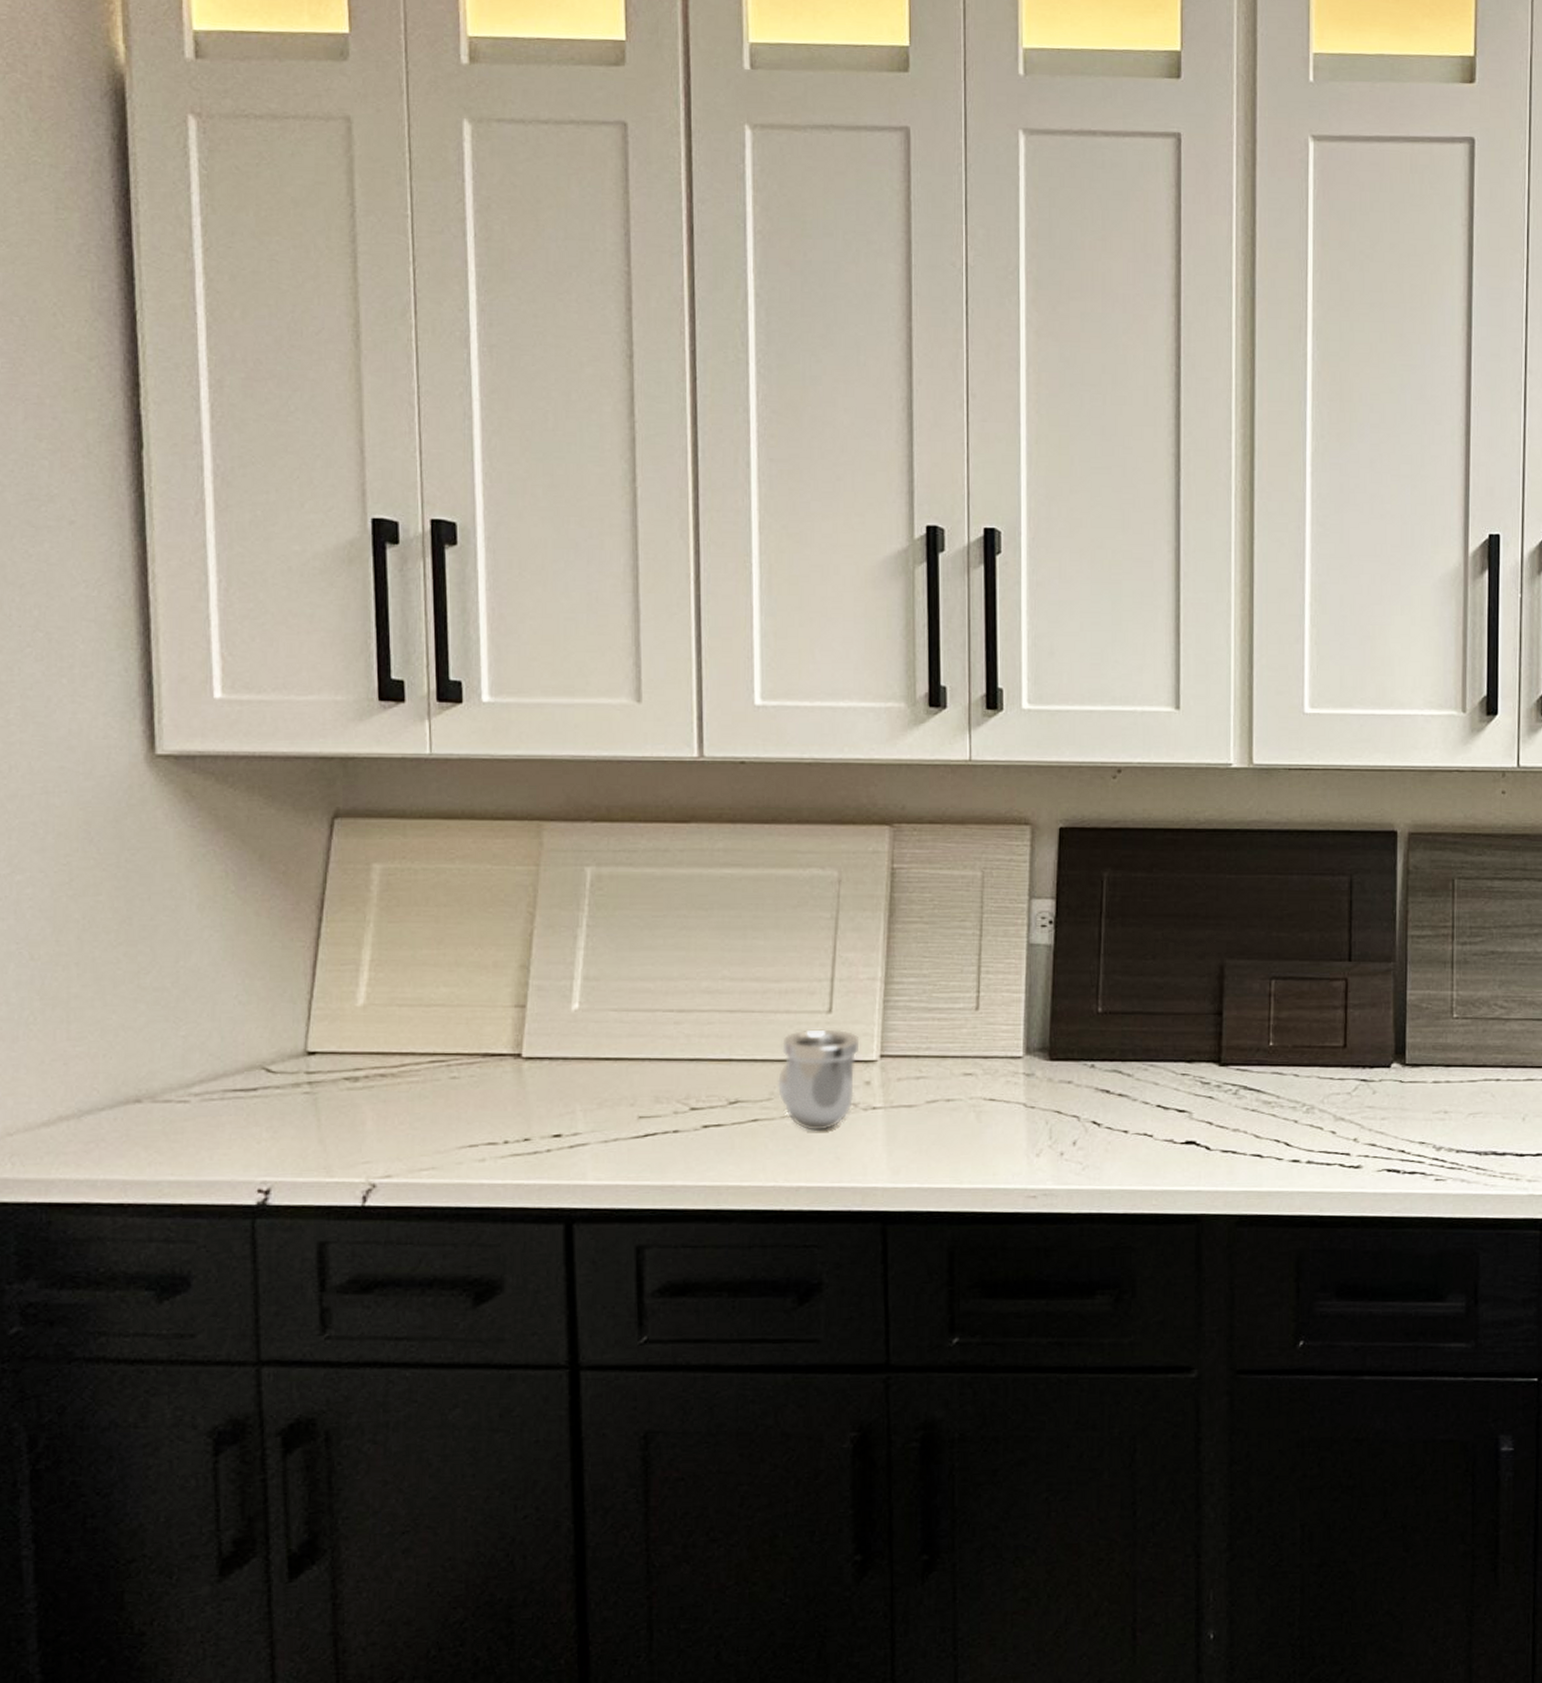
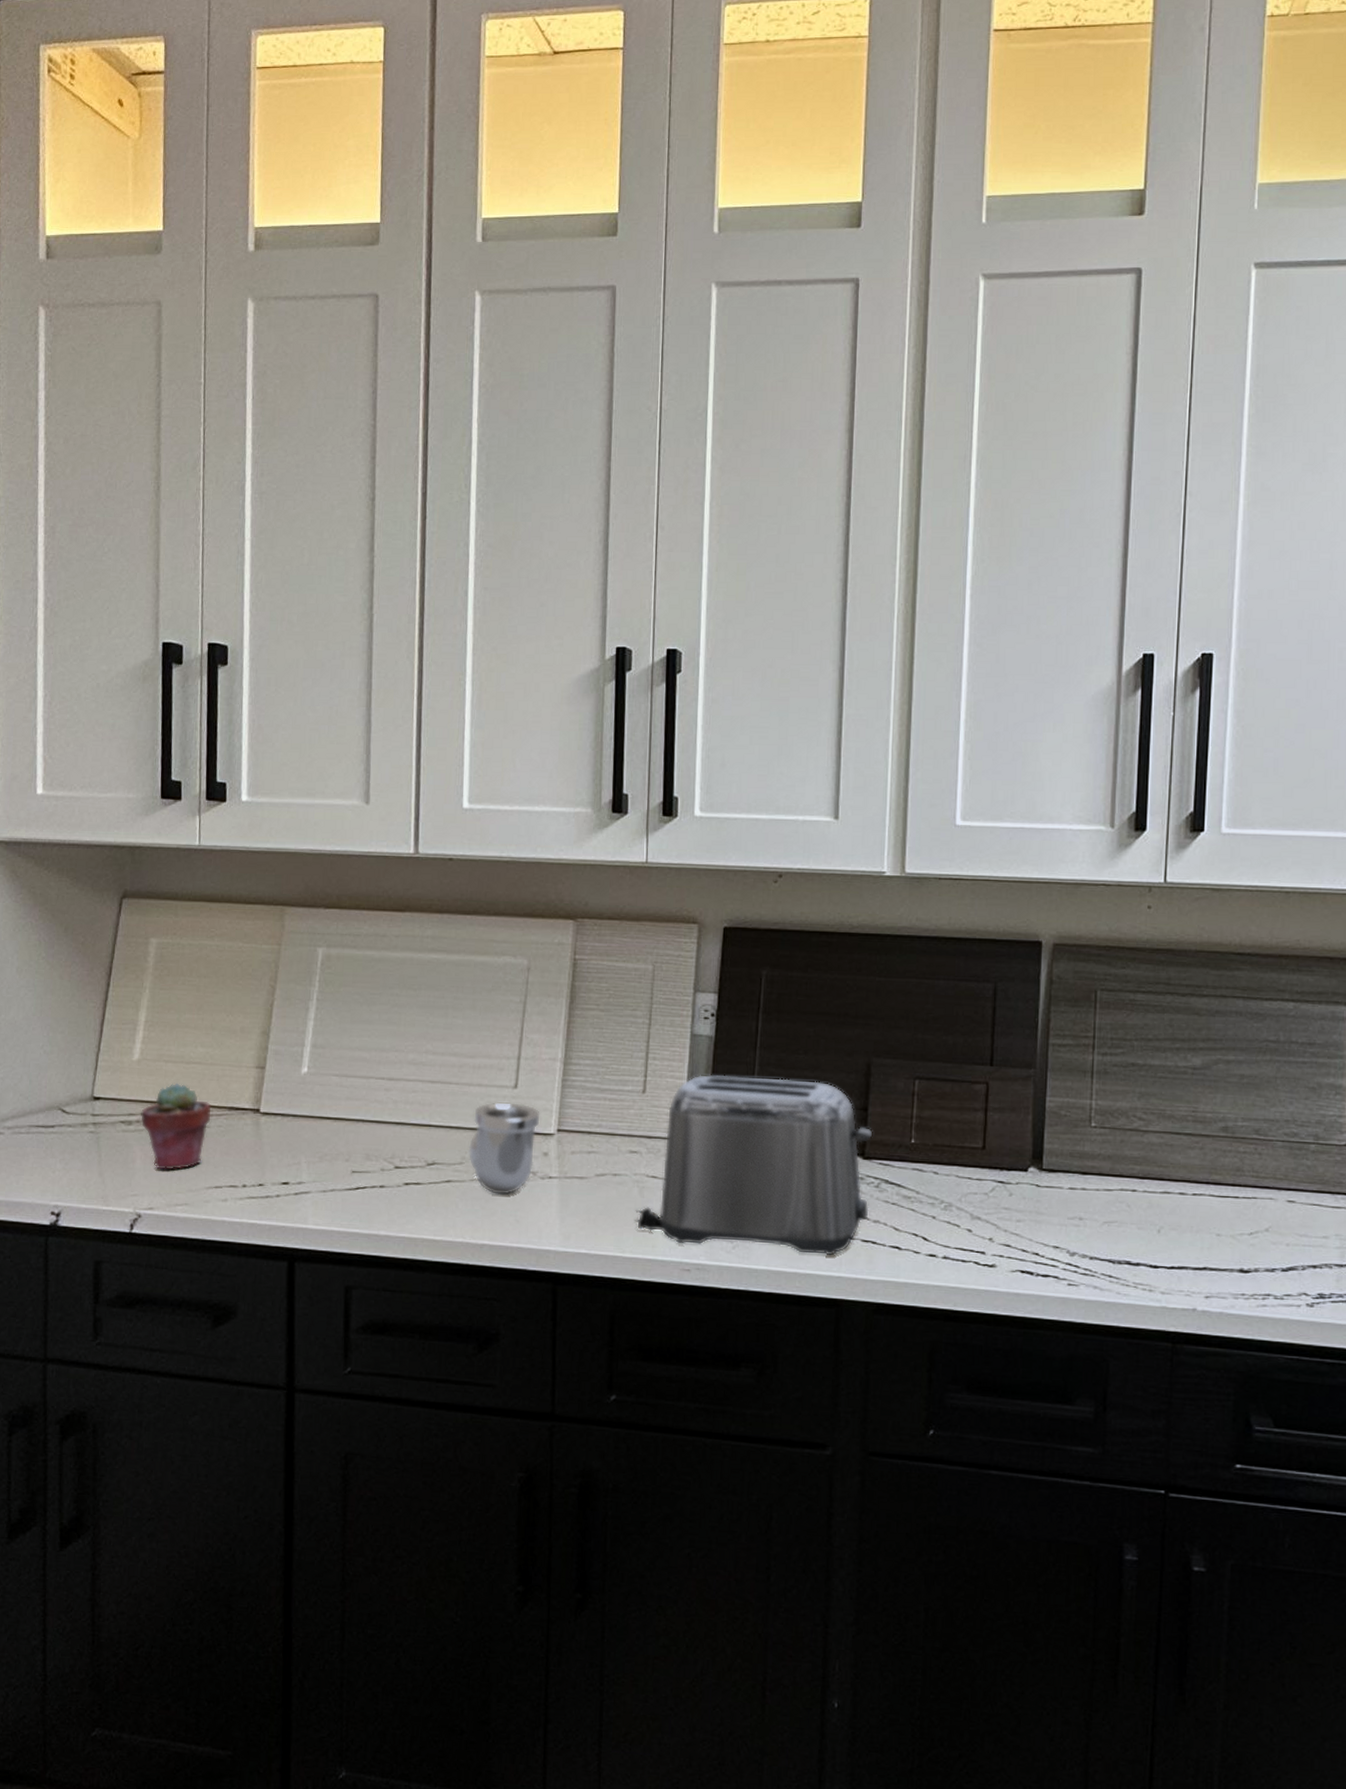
potted succulent: none [370,1029,461,1131] -> present [140,1082,212,1170]
toaster: none [972,986,1229,1170] -> present [635,1075,873,1256]

